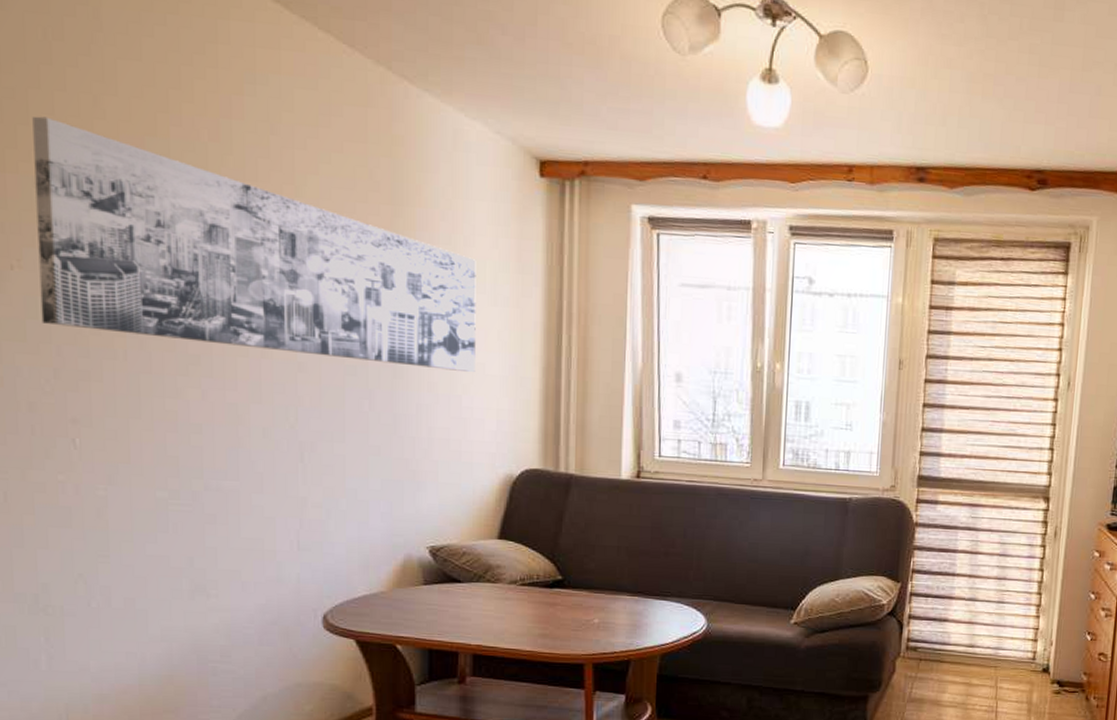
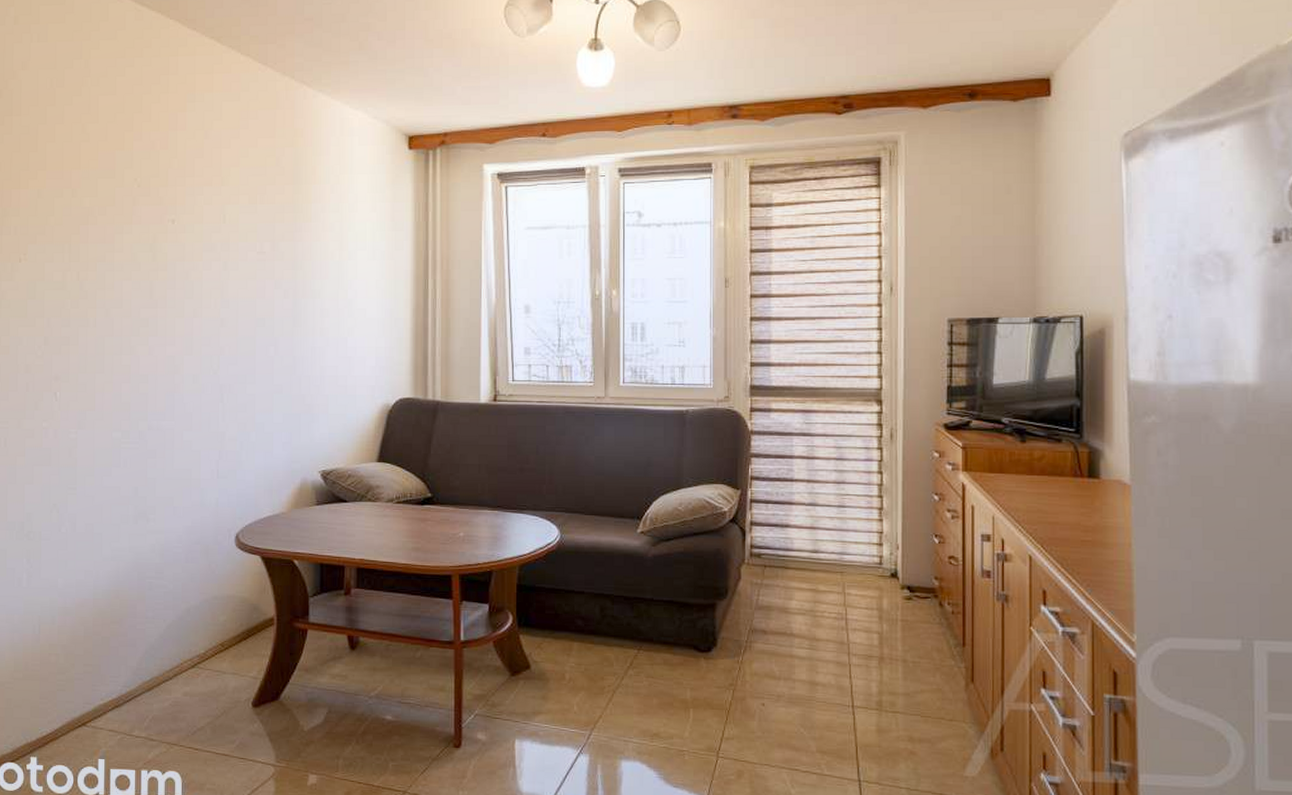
wall art: present [32,116,476,372] -> none [38,144,359,317]

